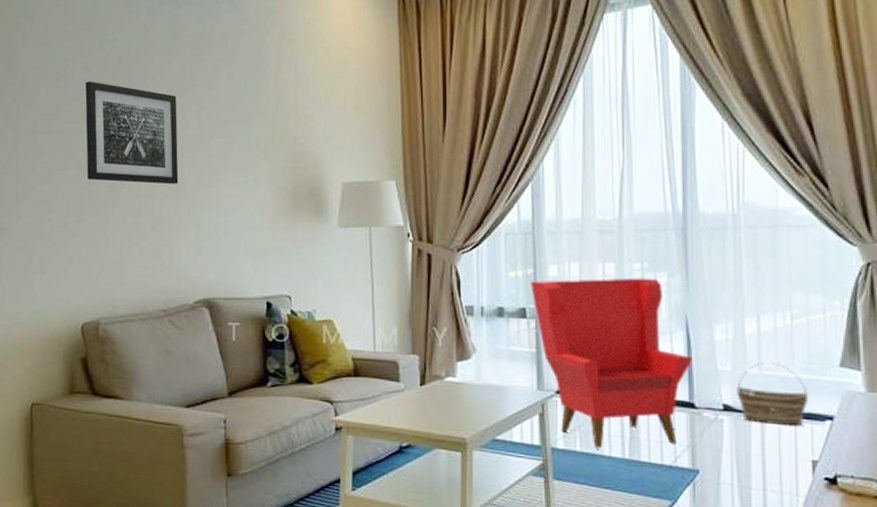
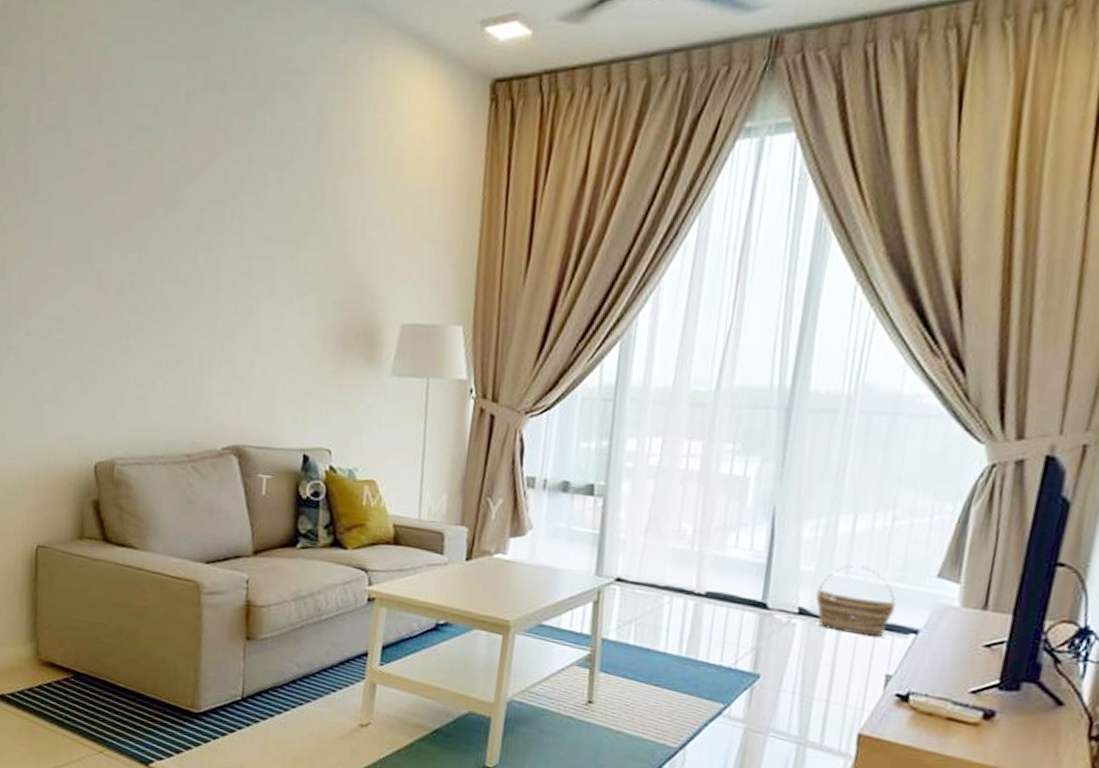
wall art: present [85,81,179,185] -> none [107,178,216,311]
armchair: present [531,277,693,449] -> none [603,454,774,646]

